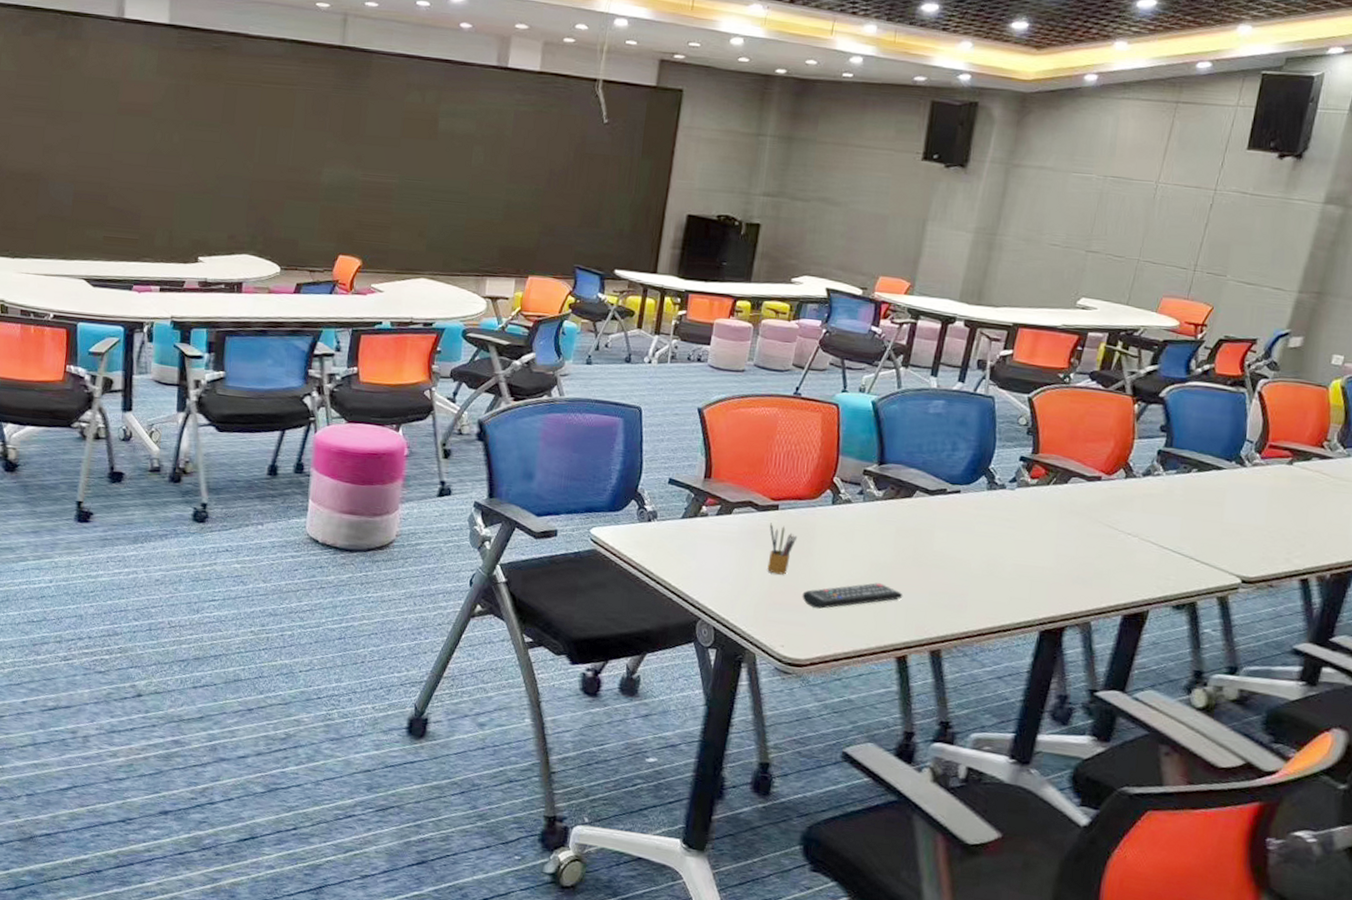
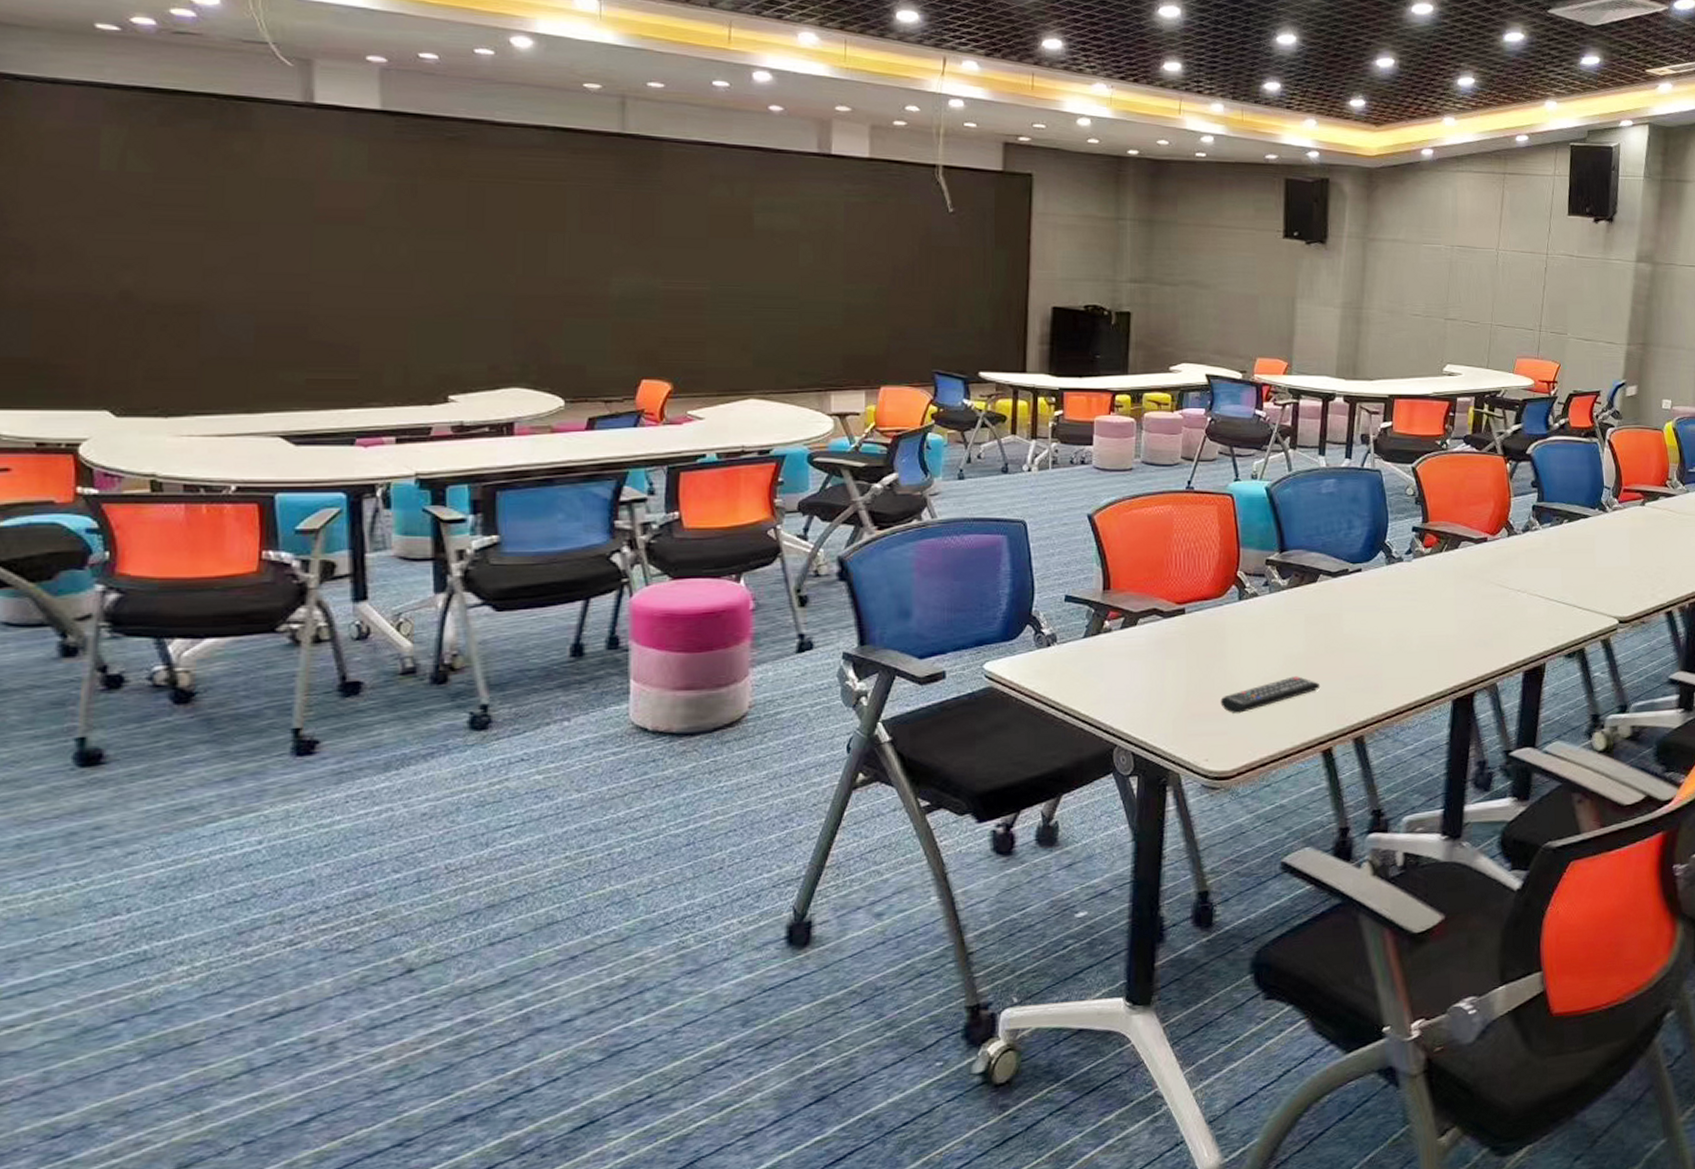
pencil box: present [767,523,798,575] -> none [1177,629,1208,683]

